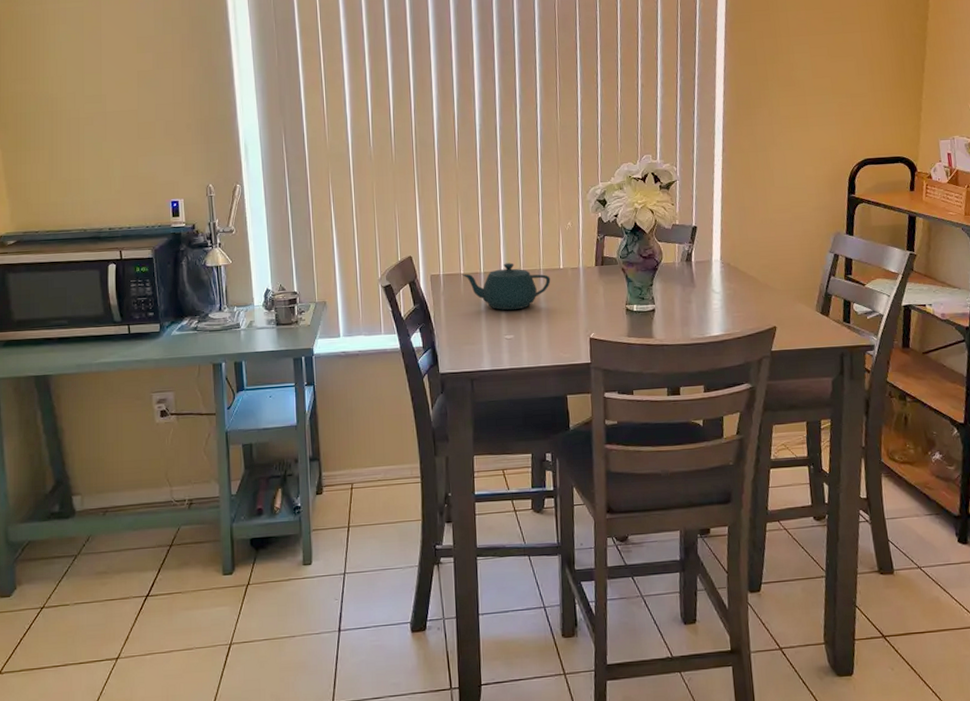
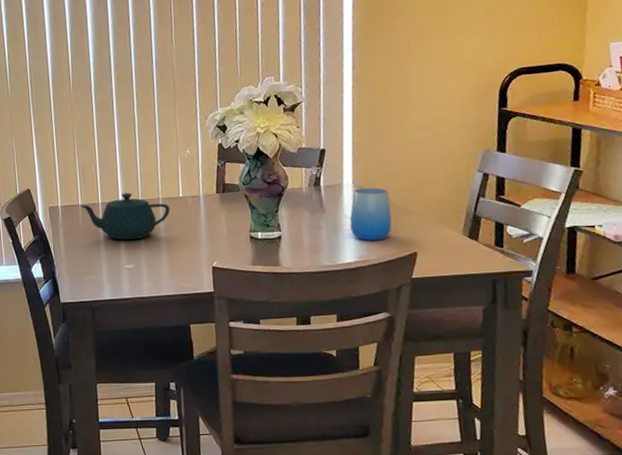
cup: none [717,264,755,316] -> present [349,187,393,241]

